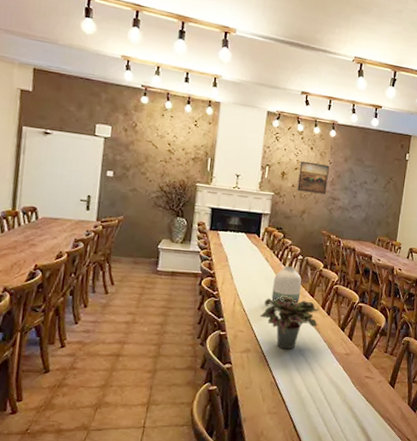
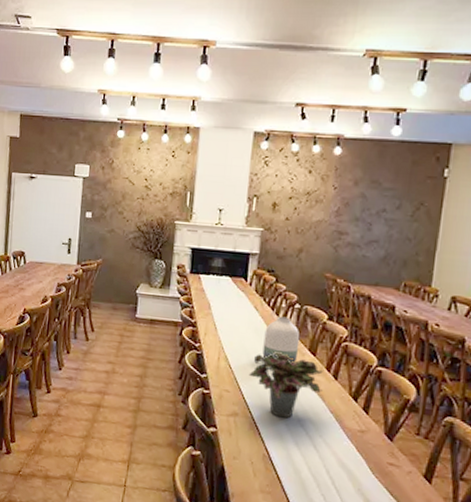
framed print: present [297,161,329,195] -> none [292,189,334,228]

